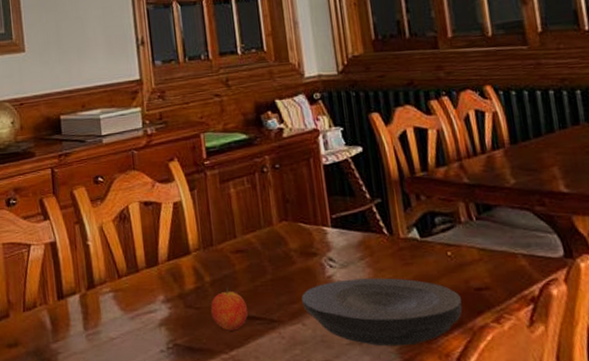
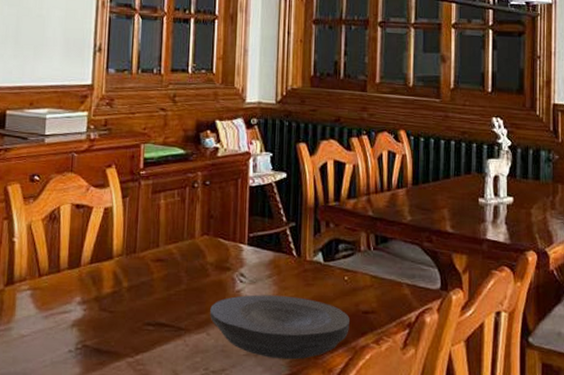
fruit: present [210,287,249,331] -> none [123,293,159,336]

